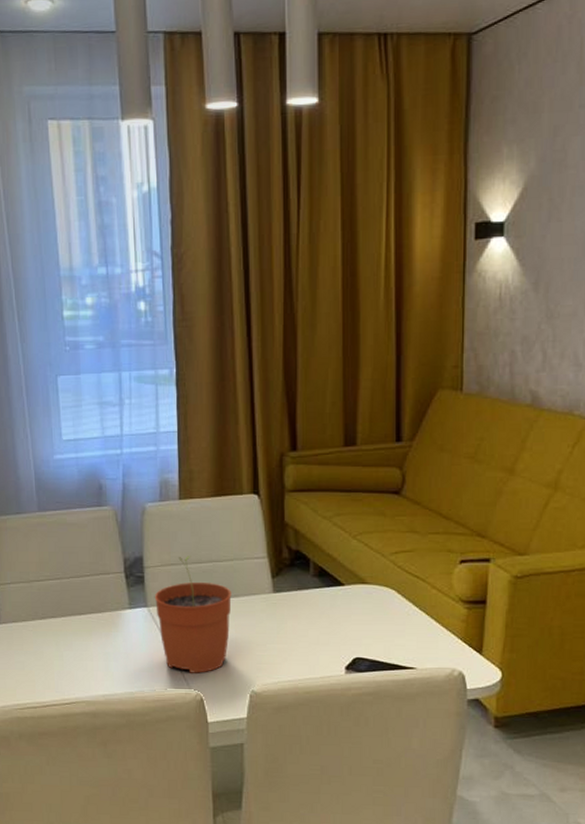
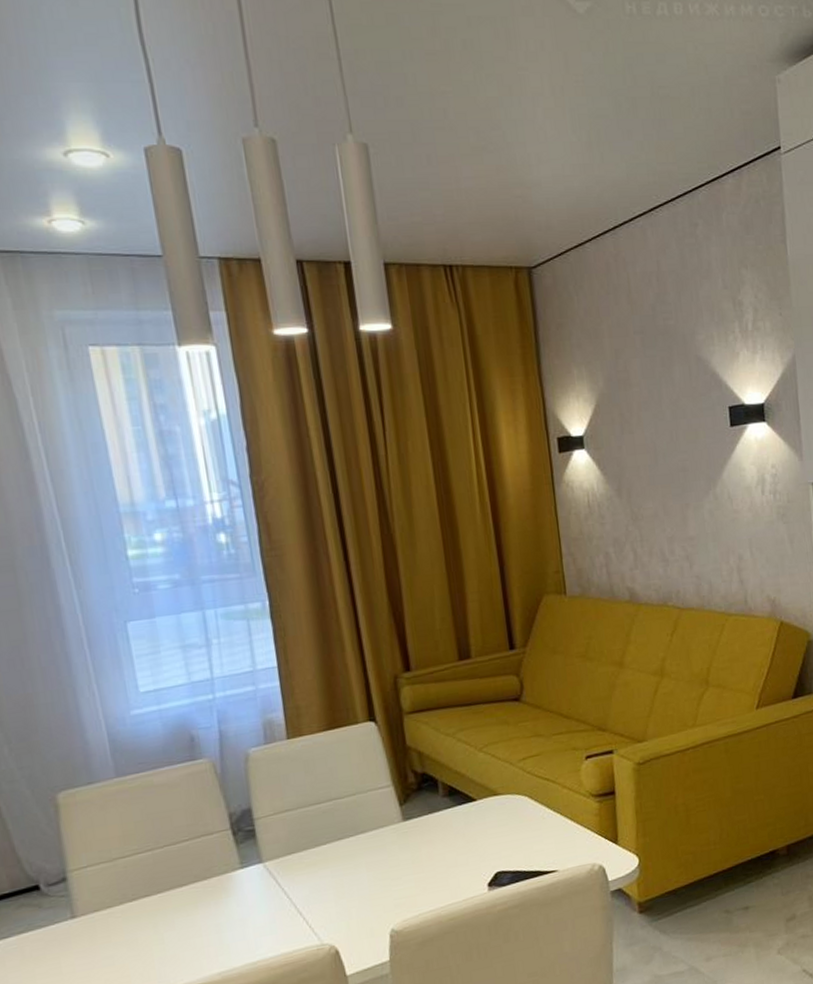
plant pot: present [154,556,232,673] -> none [269,798,360,926]

